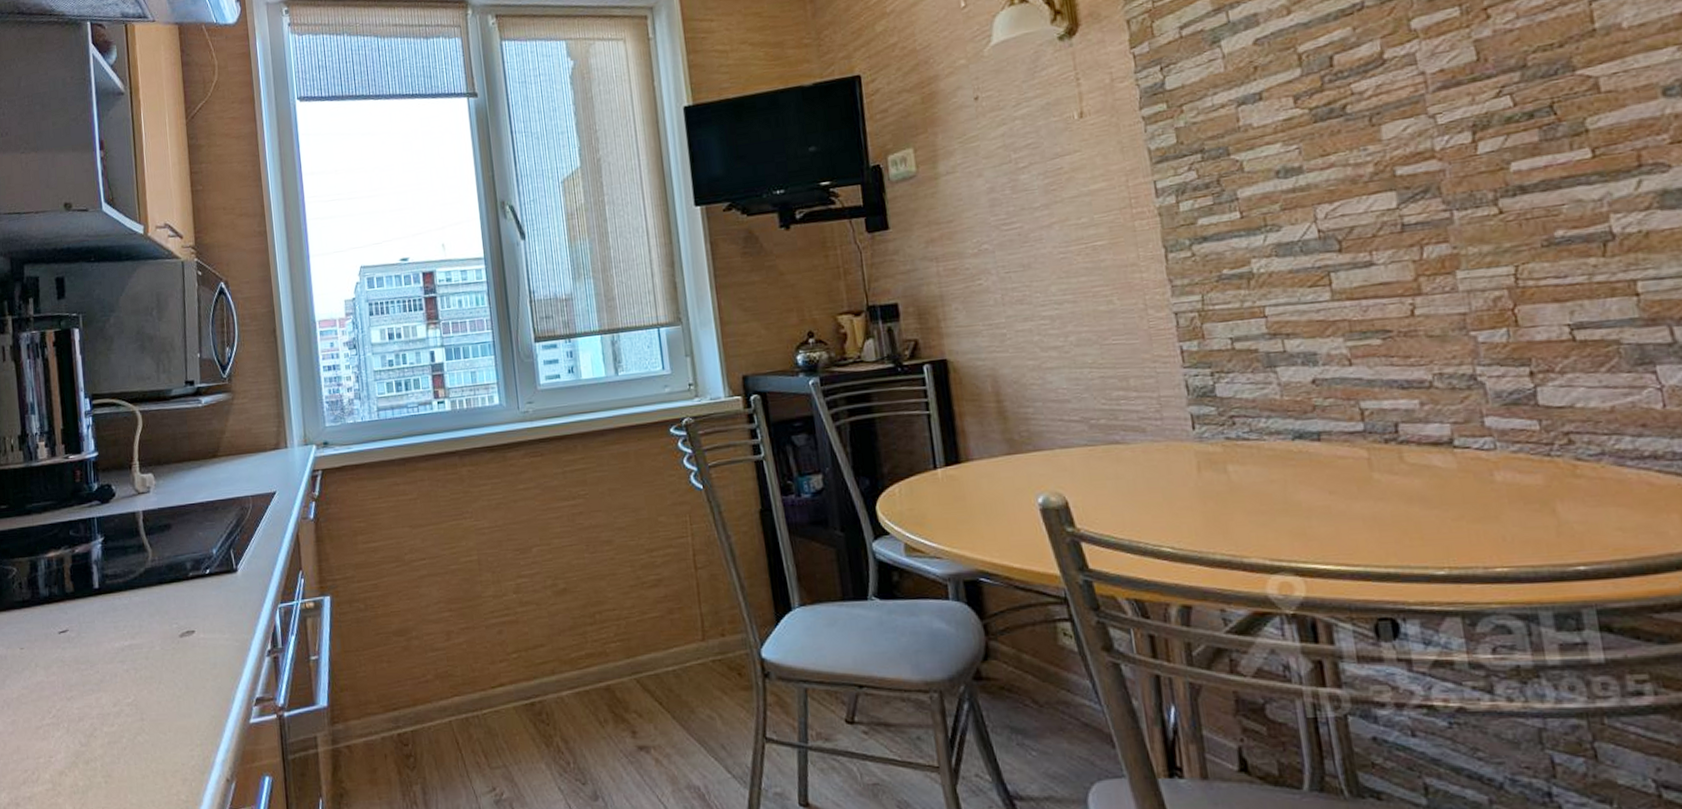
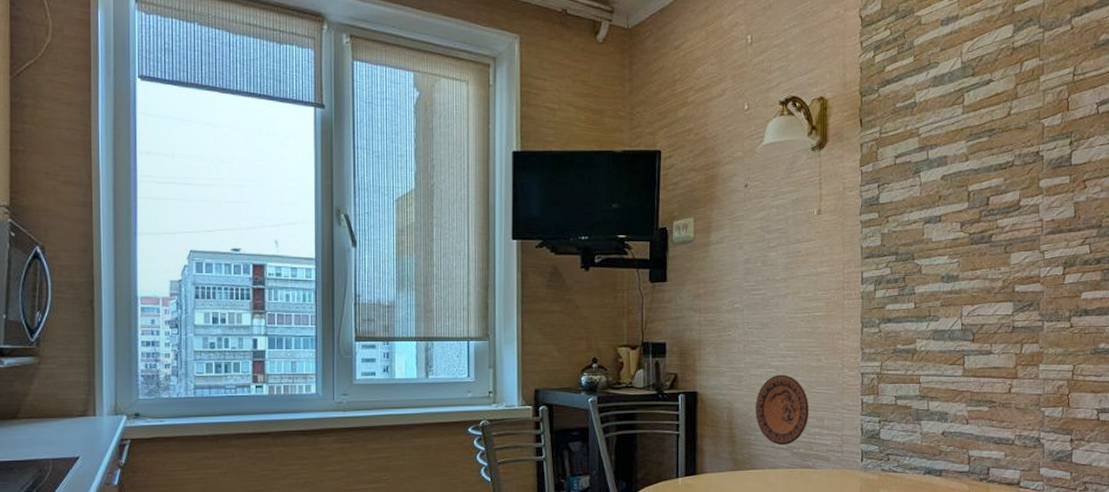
decorative plate: none [1027,325,1107,418] -> present [755,374,810,446]

